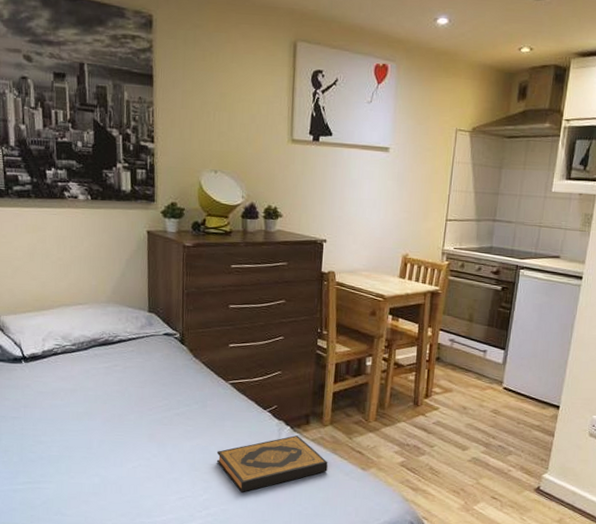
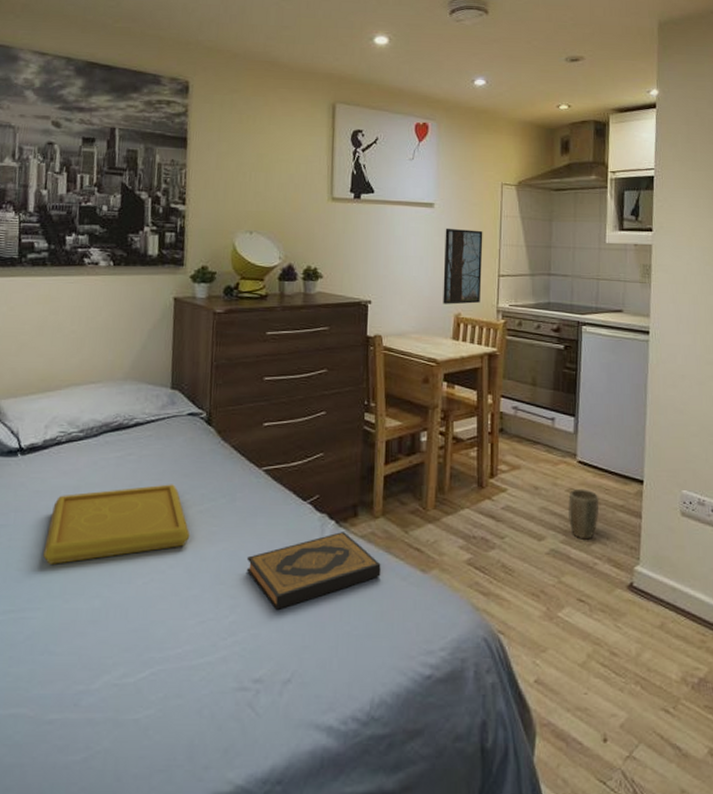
serving tray: none [50,391,170,450] -> present [43,484,190,564]
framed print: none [392,172,435,246] -> present [443,228,483,305]
plant pot: none [490,410,519,452] -> present [568,488,599,540]

